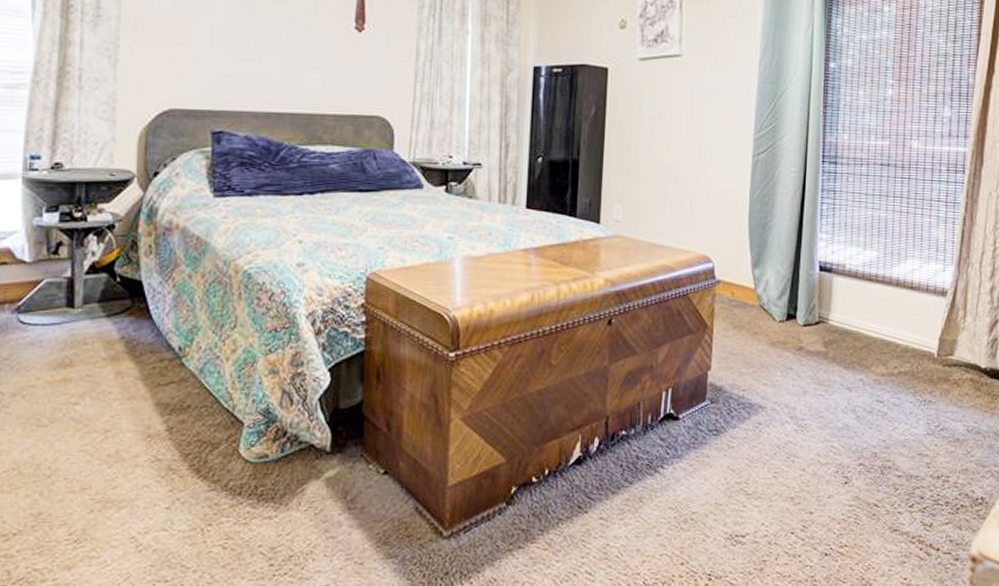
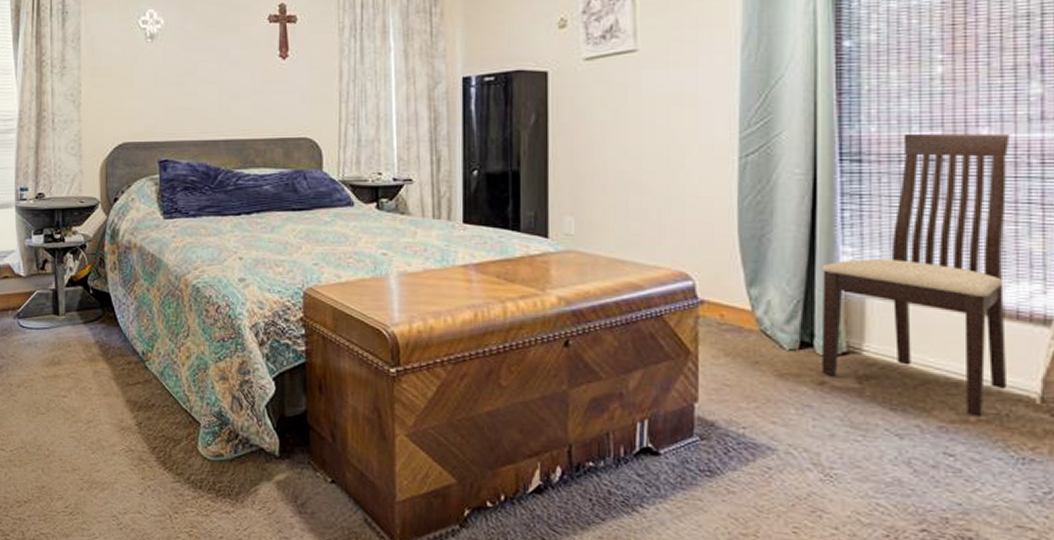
chair: none [800,143,931,370] -> present [821,133,1011,418]

